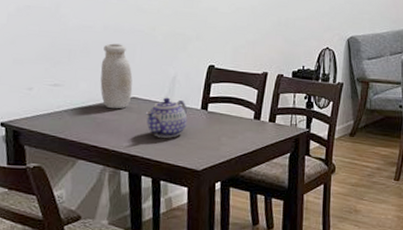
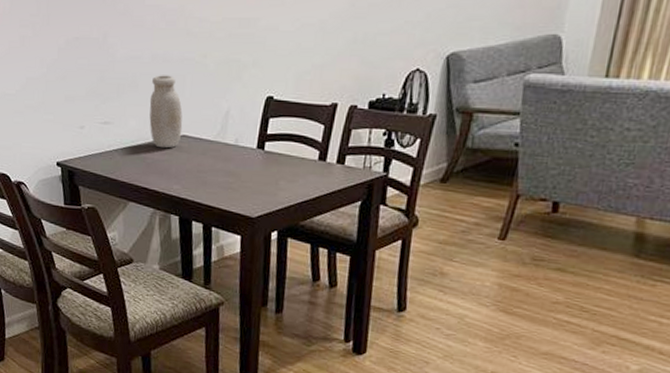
teapot: present [145,97,188,138] -> none [196,135,242,181]

